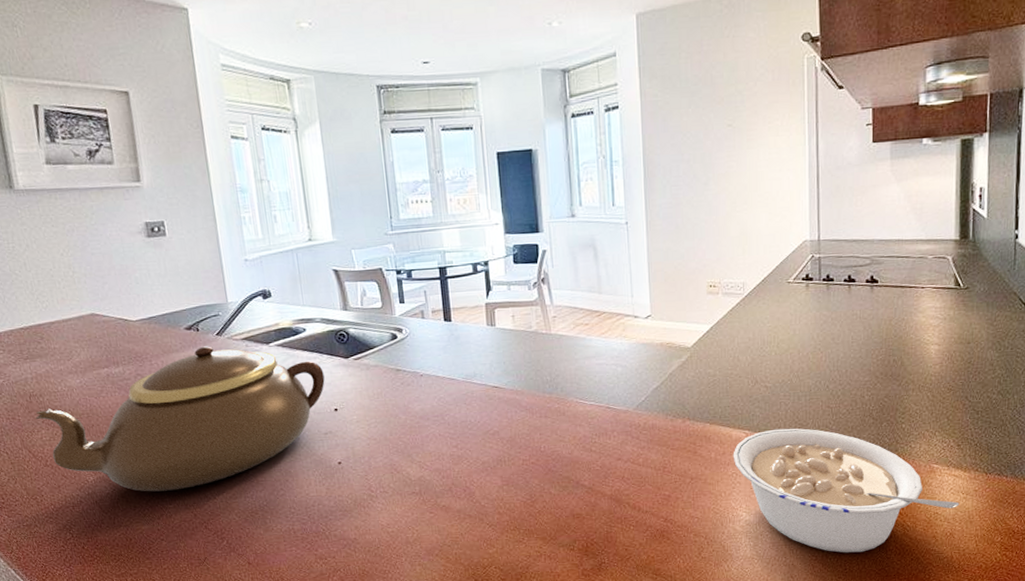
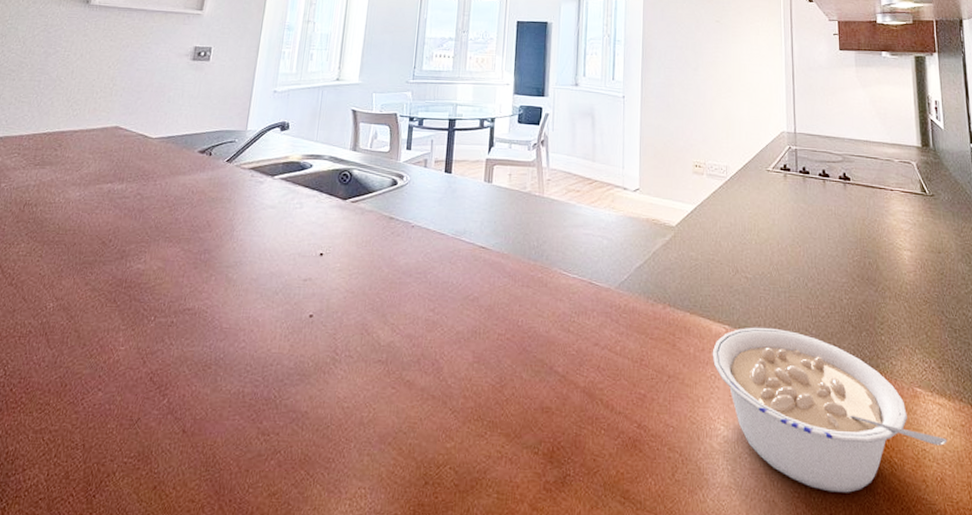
teapot: present [35,346,325,492] -> none [20,171,319,329]

